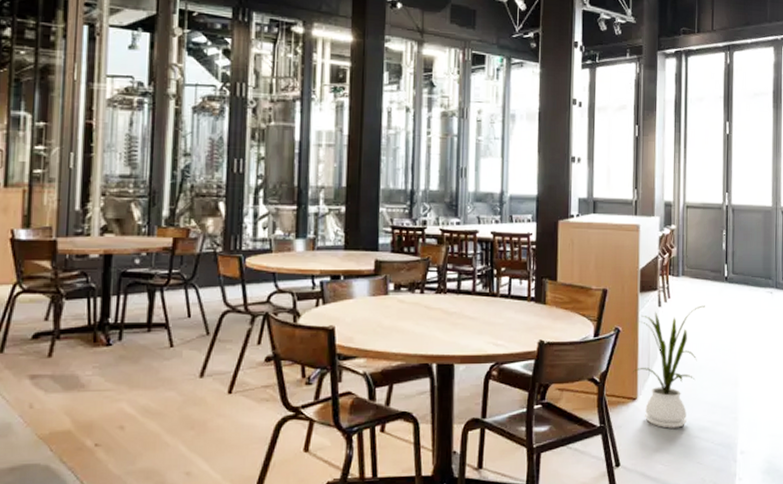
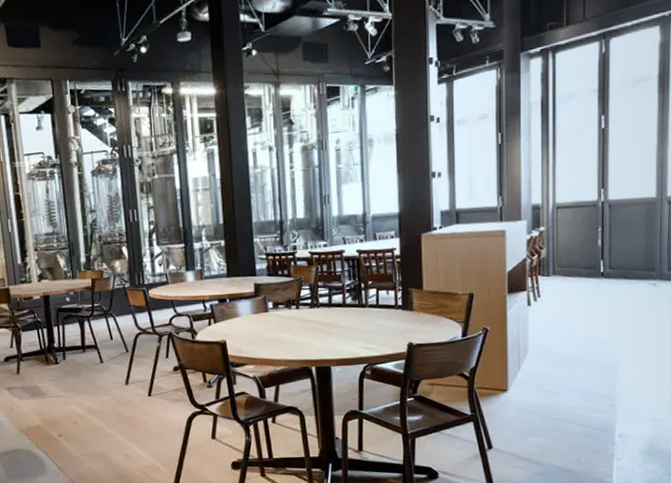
house plant: present [633,305,705,429] -> none [503,301,579,416]

